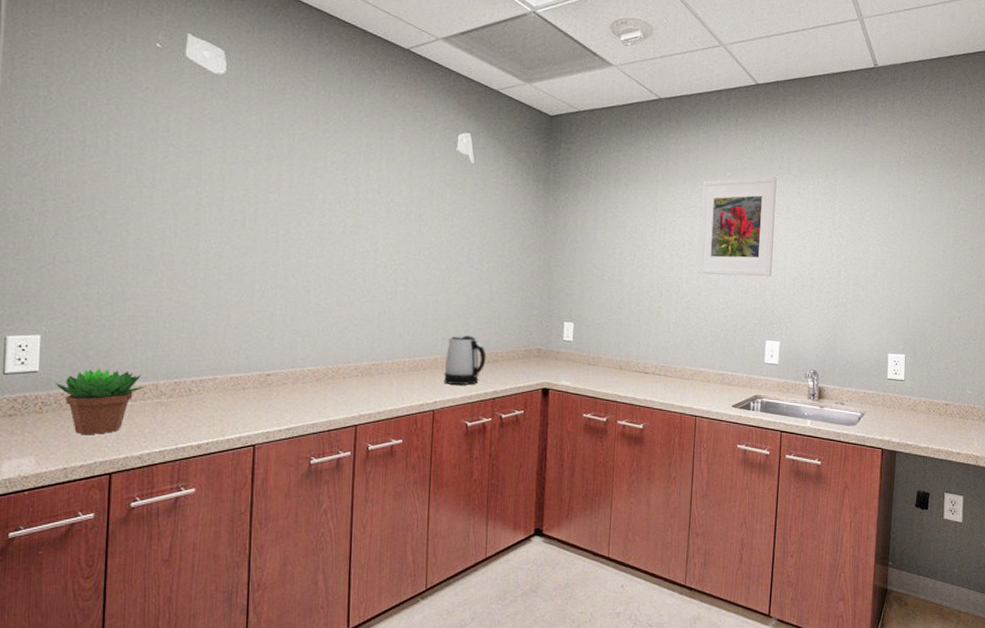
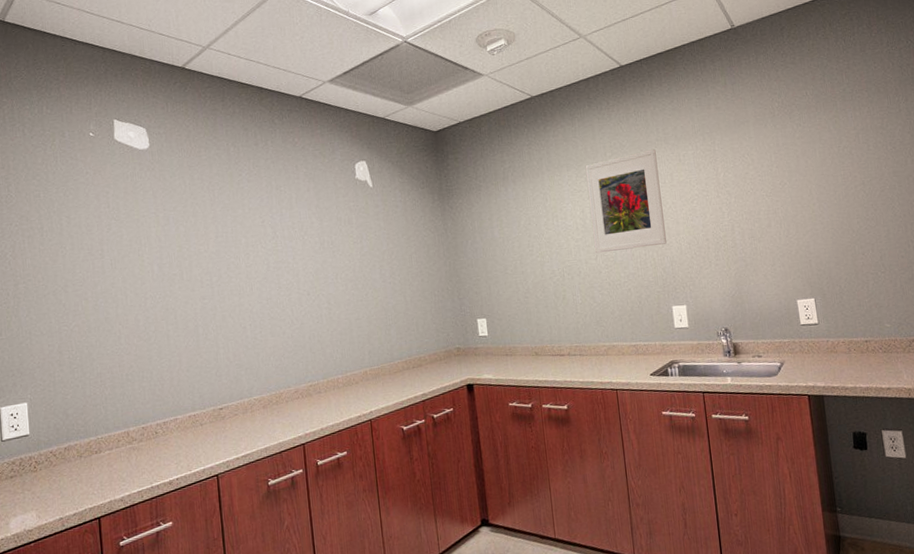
succulent plant: present [56,368,145,435] -> none [45,423,118,486]
kettle: present [444,334,487,386] -> none [374,345,412,394]

